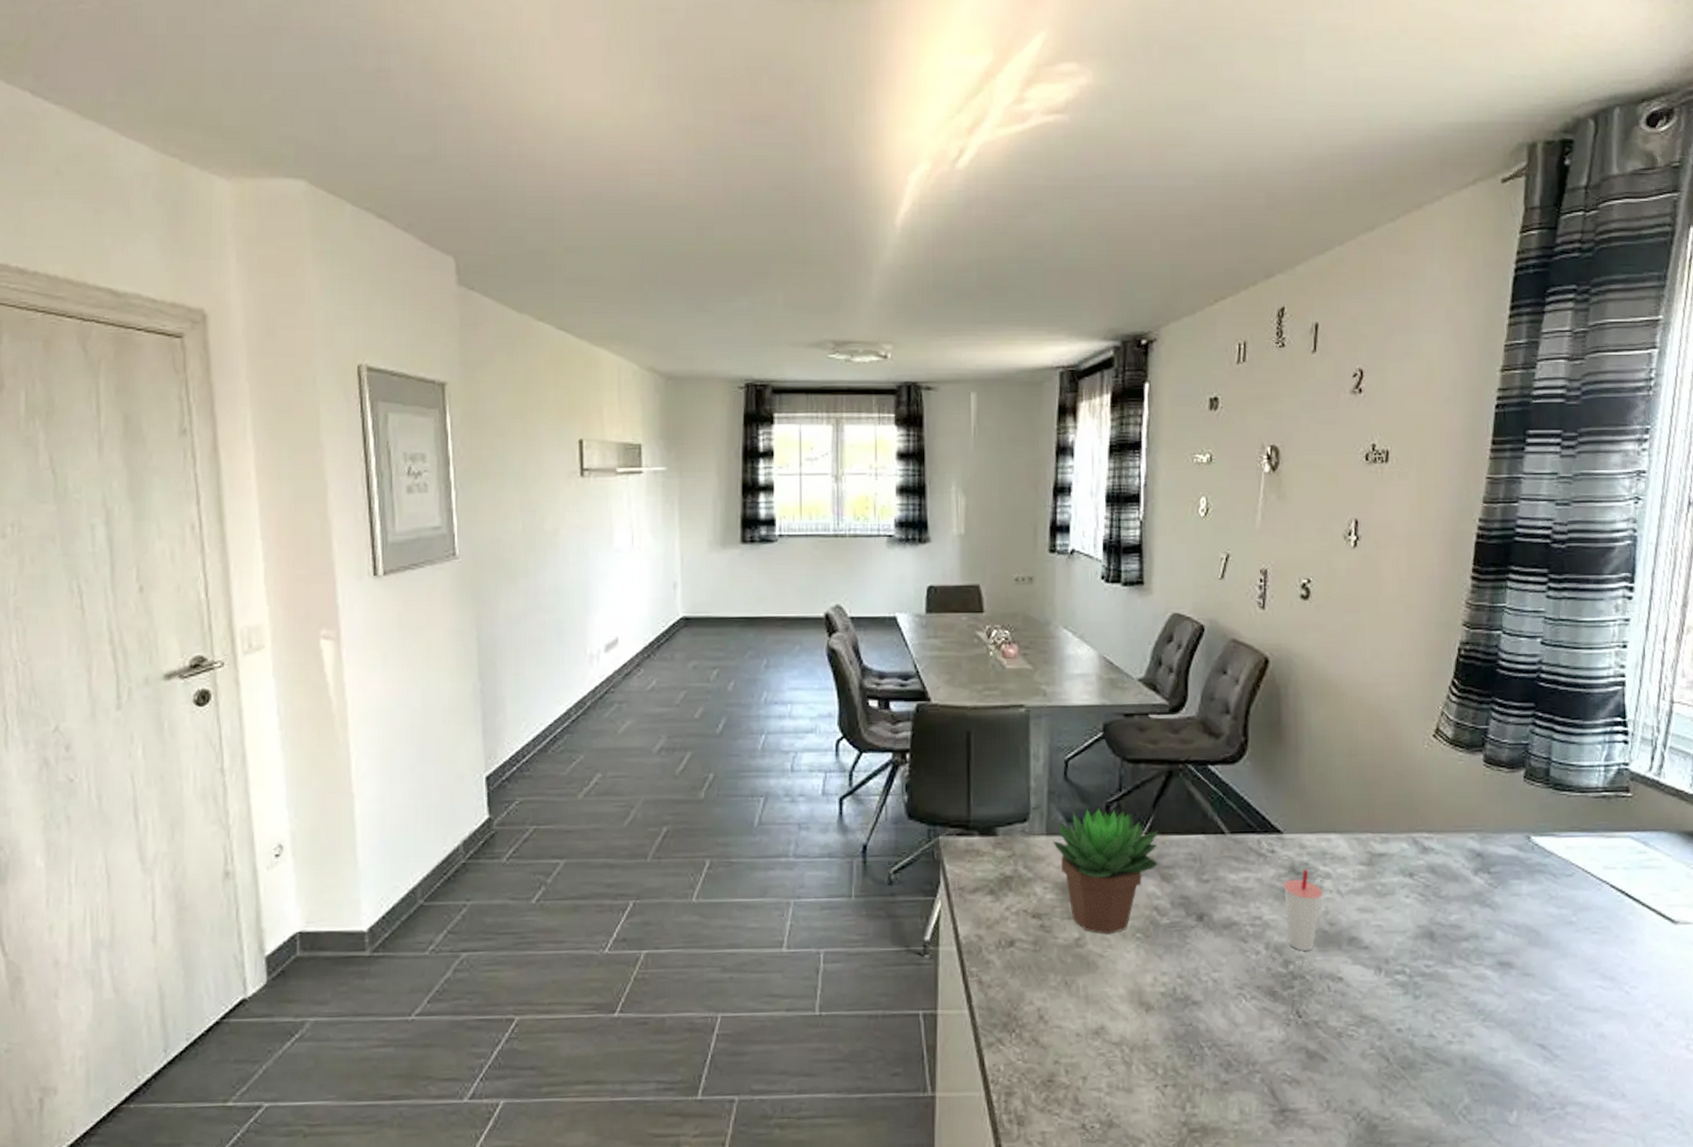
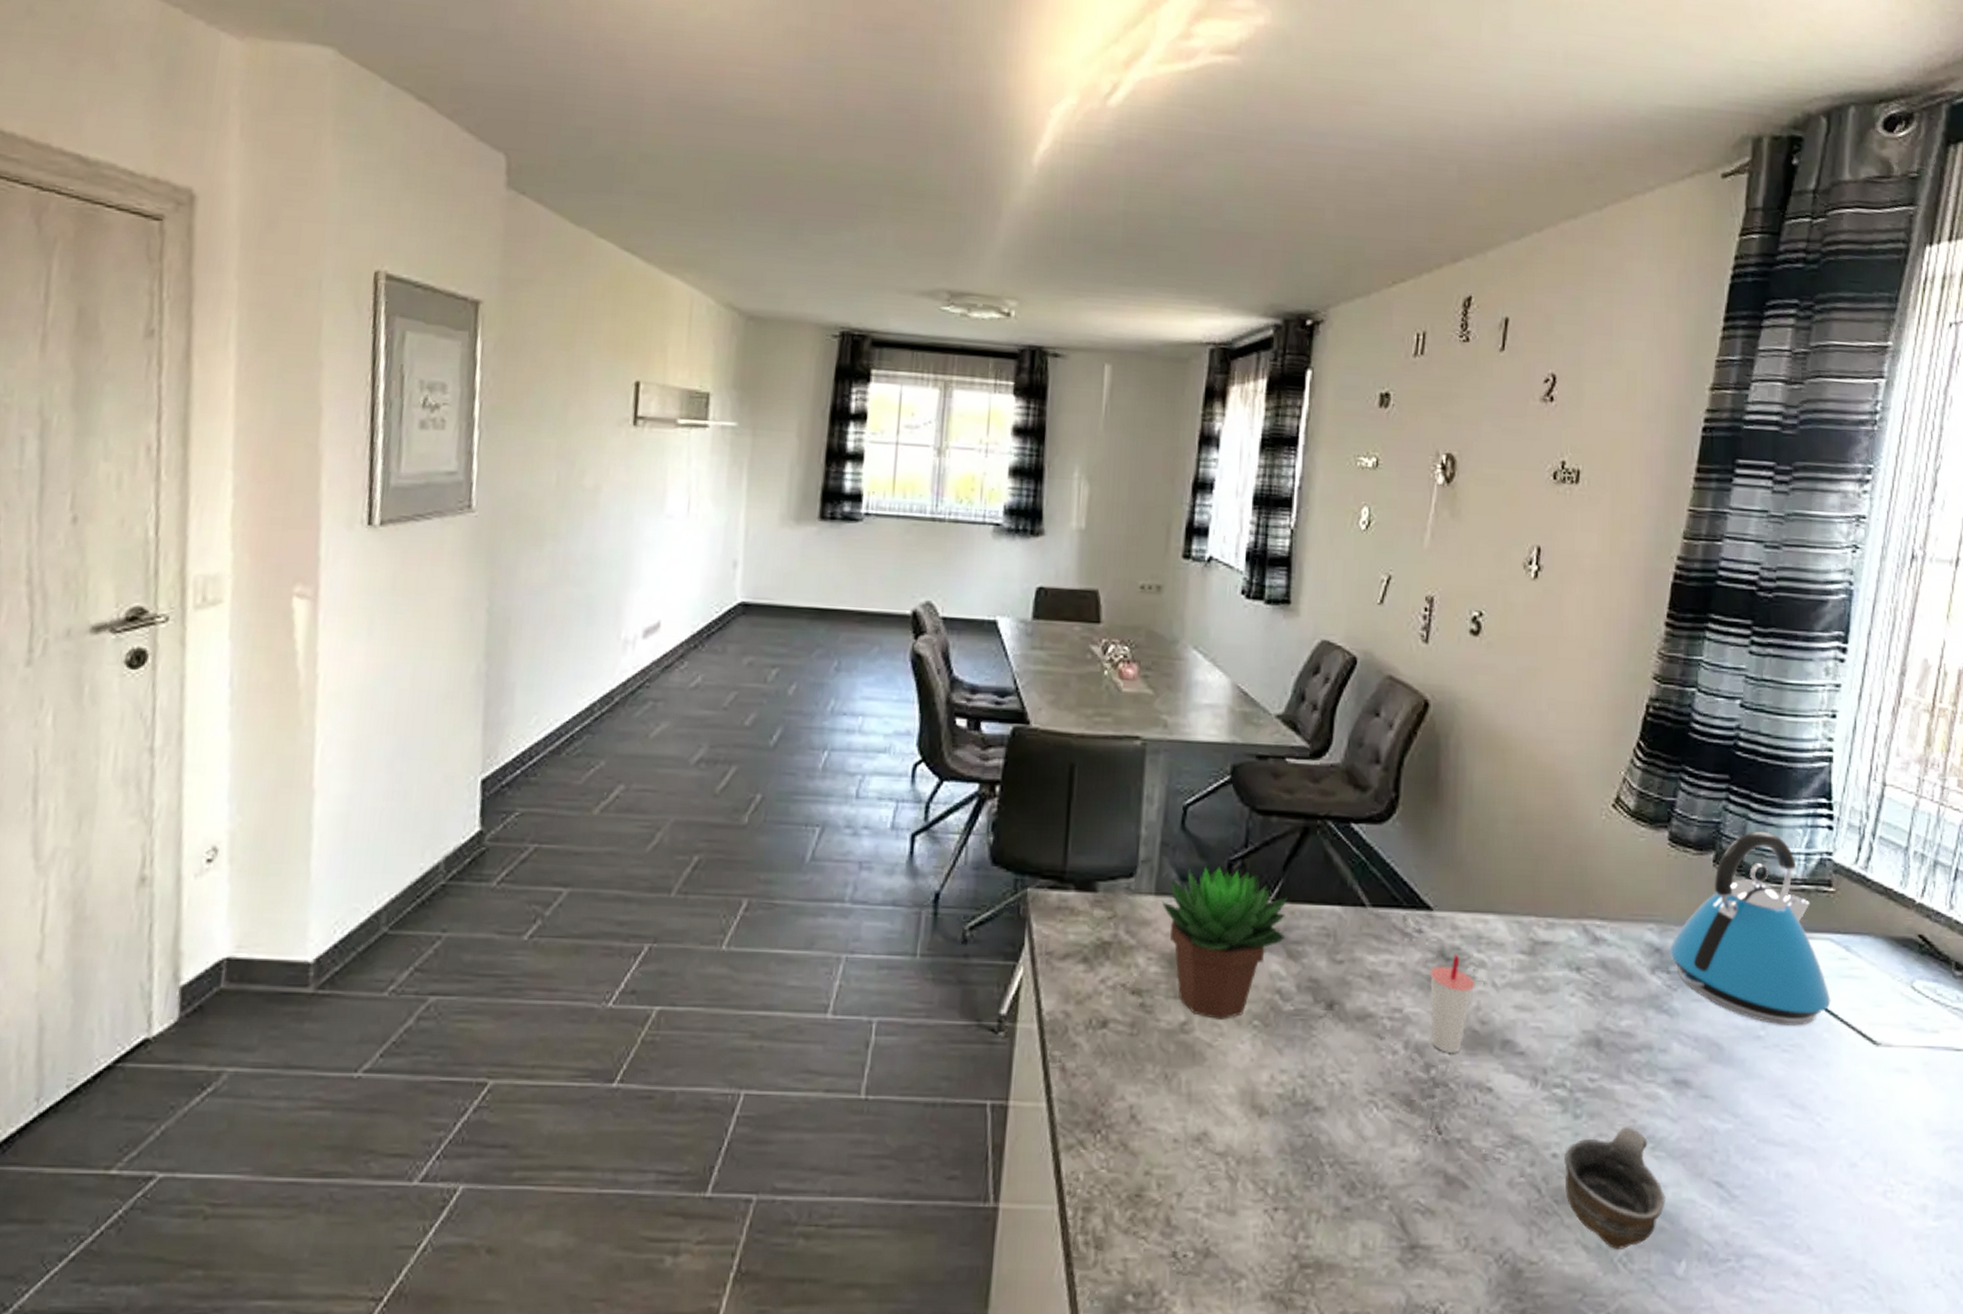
cup: none [1408,1003,1497,1104] -> present [1564,1127,1666,1249]
kettle: none [1490,748,1633,912] -> present [1670,830,1831,1026]

